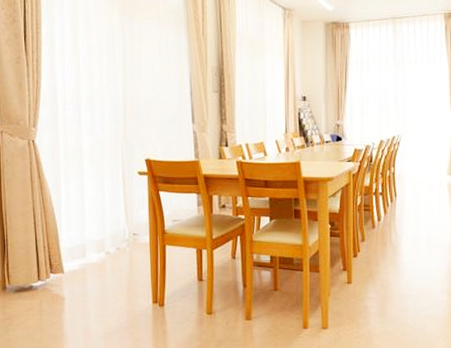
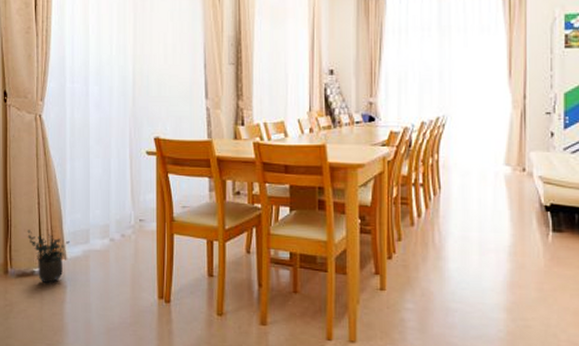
potted plant: none [24,248,67,297] -> present [27,230,70,284]

